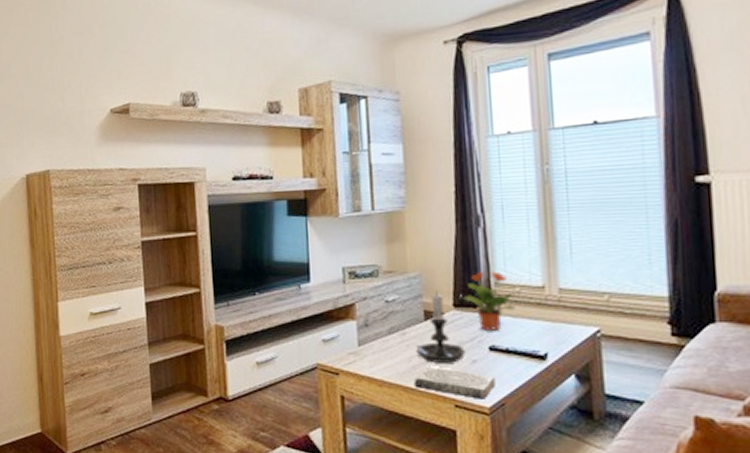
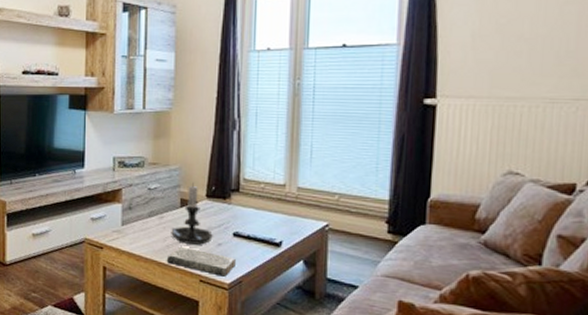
potted plant: present [462,271,518,330] -> none [214,168,262,220]

